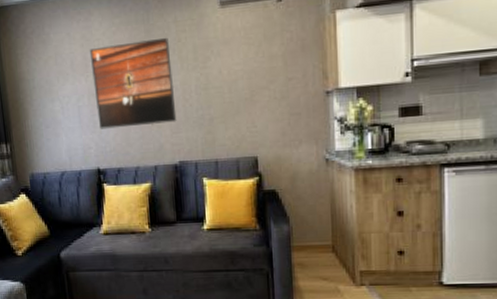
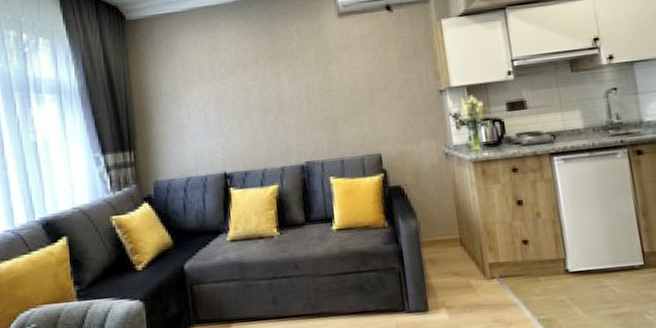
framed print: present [89,37,177,129] -> none [216,45,302,133]

